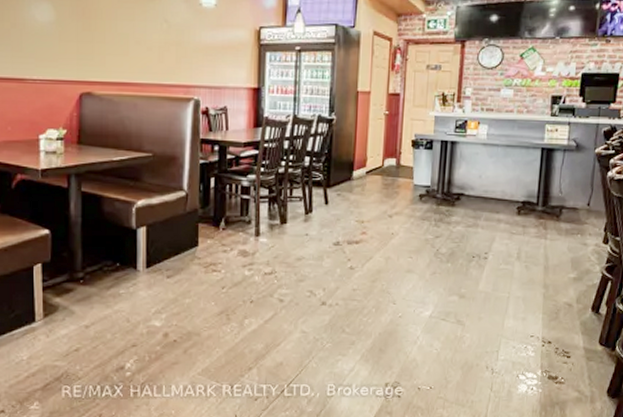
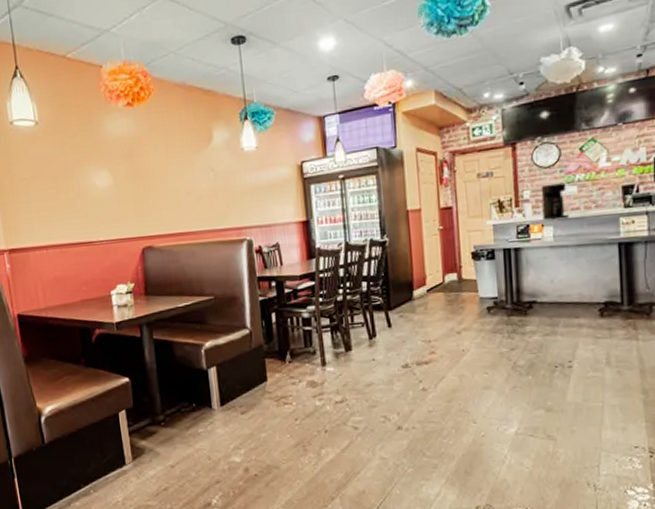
coffee maker: none [480,84,504,119] -> present [541,182,570,221]

